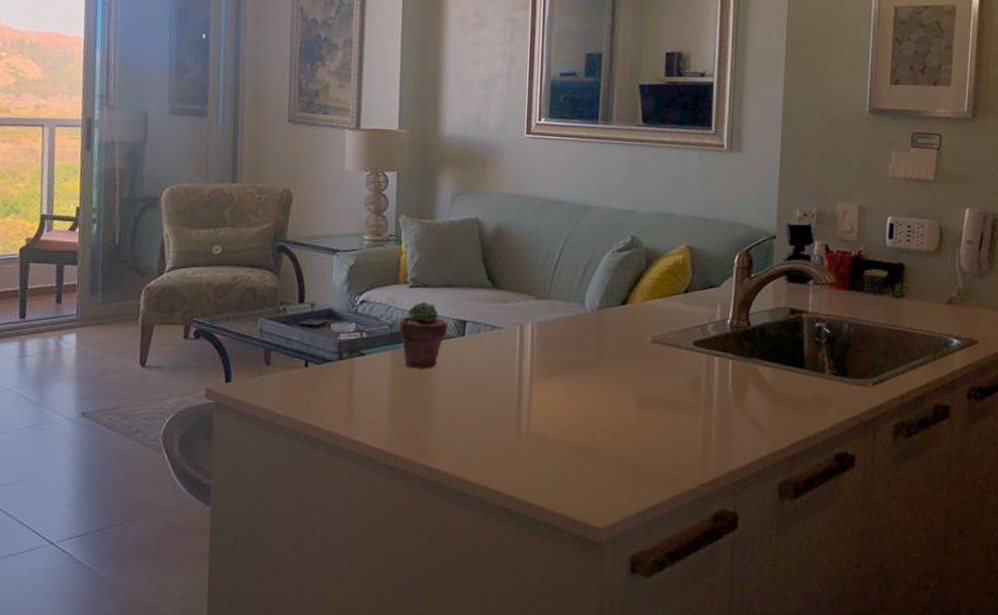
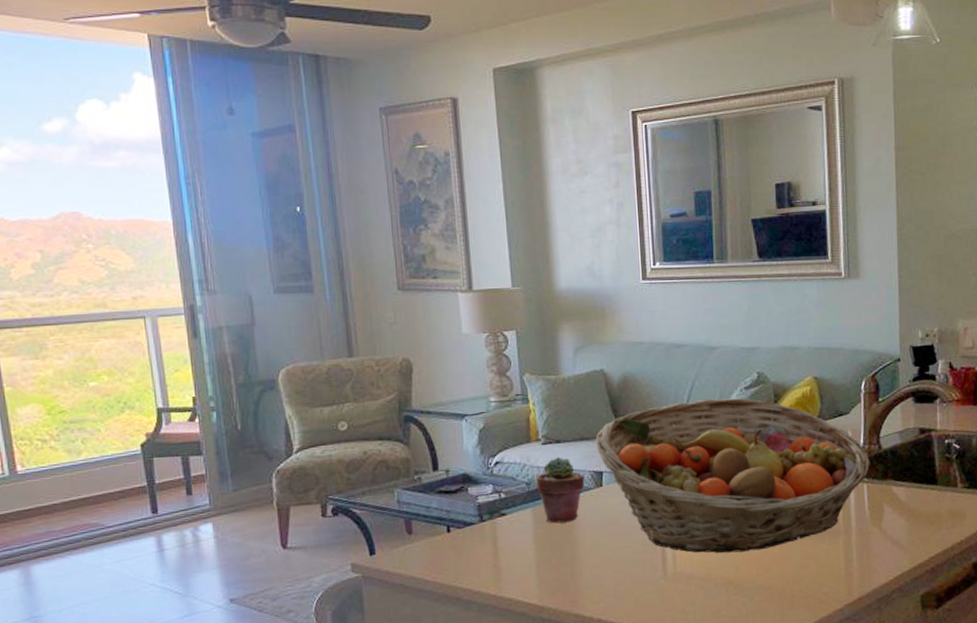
fruit basket: none [462,258,737,418] -> present [595,398,870,553]

